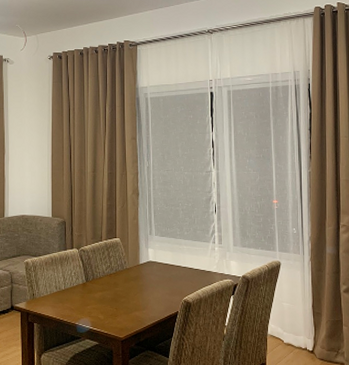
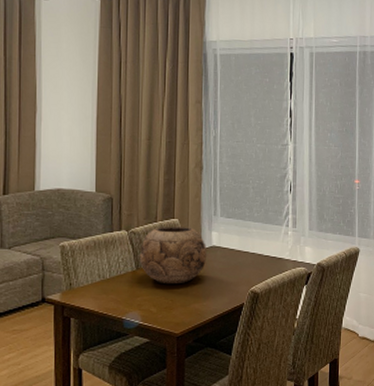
decorative bowl: none [88,245,145,295] -> present [139,227,207,285]

